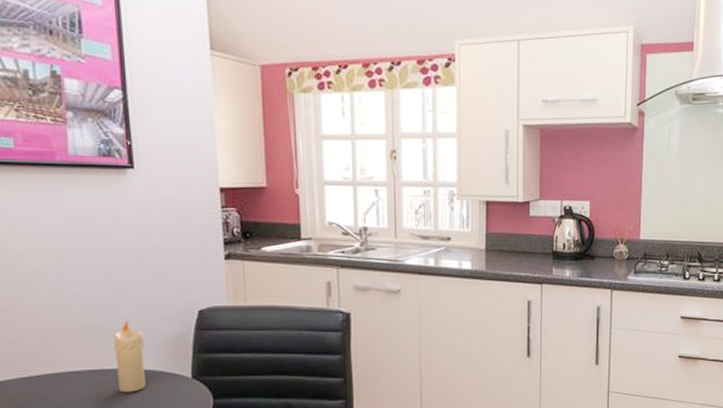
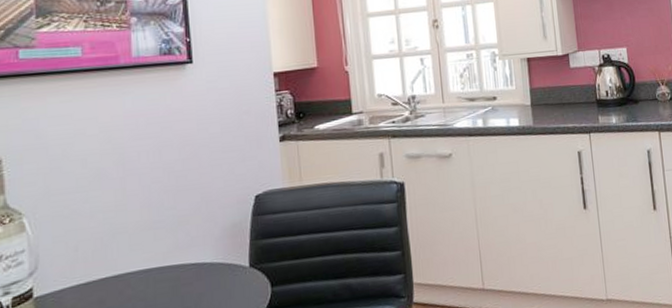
candle: present [113,320,146,393] -> none [172,213,204,290]

